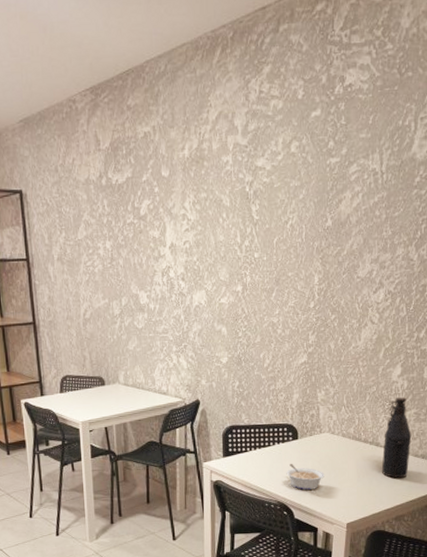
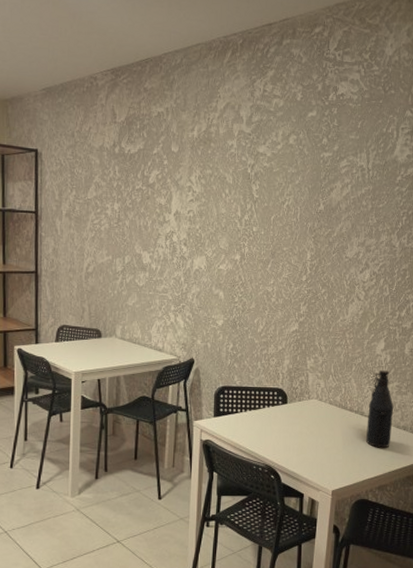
legume: present [286,464,324,490] -> none [275,428,312,454]

